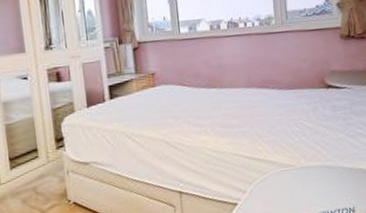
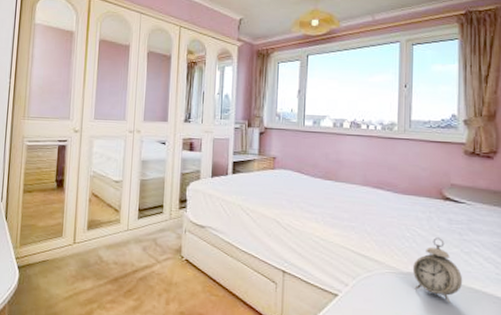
alarm clock: none [305,126,352,189] -> present [413,237,463,304]

